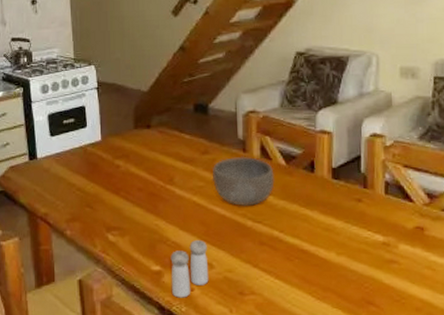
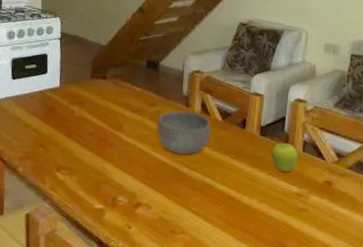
salt and pepper shaker: present [170,240,209,298] -> none [111,183,147,235]
fruit: none [348,186,381,220] -> present [271,143,299,173]

